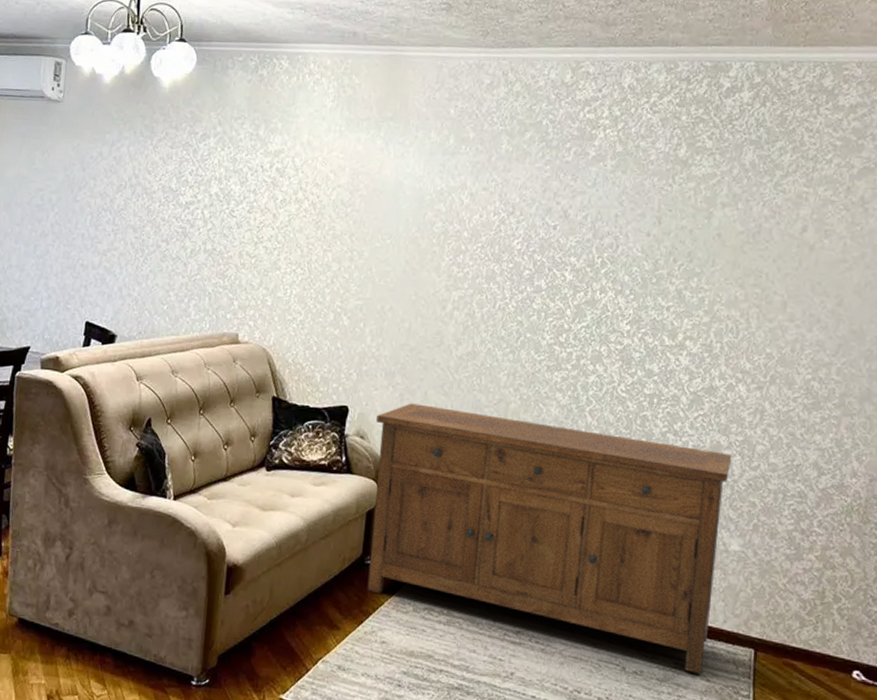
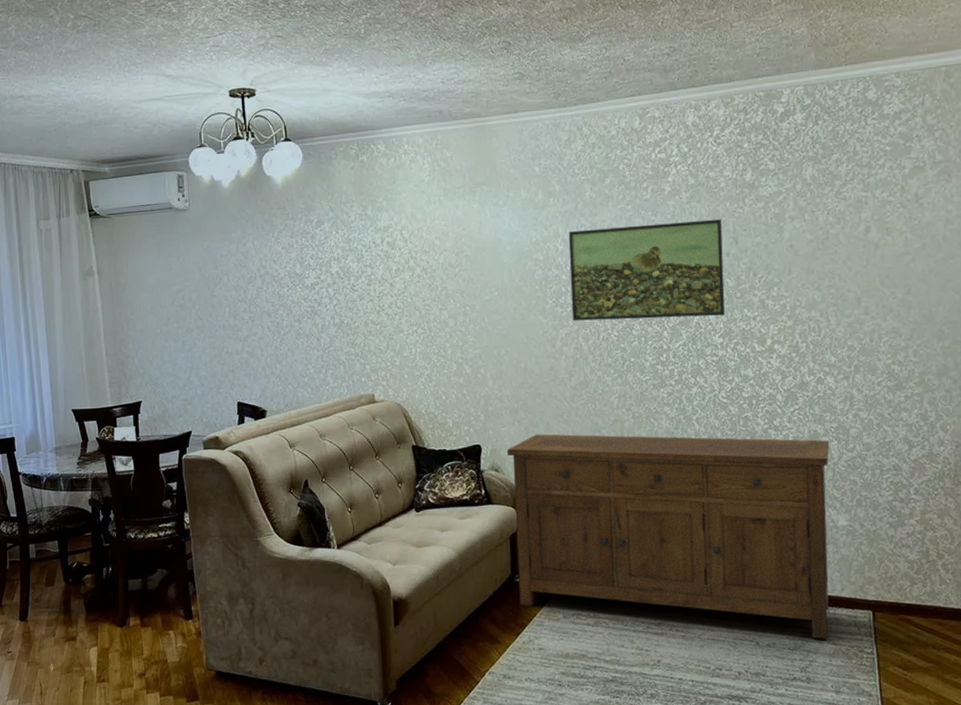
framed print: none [468,185,646,300] -> present [568,219,725,321]

